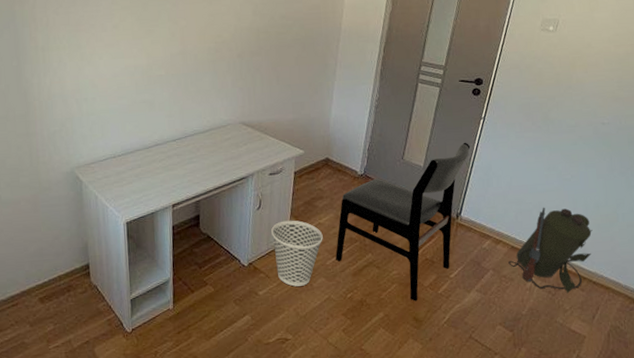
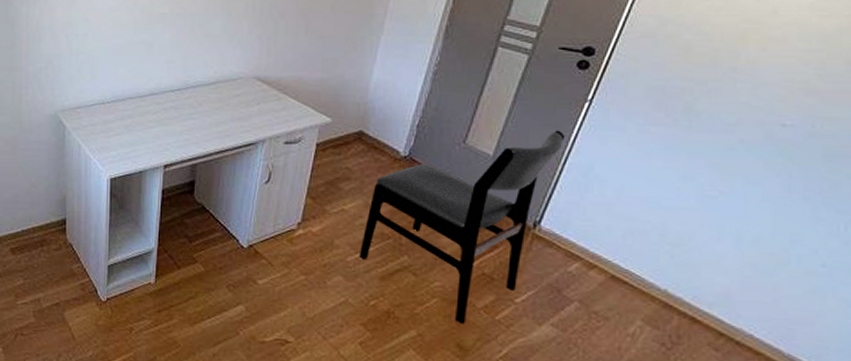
wastebasket: present [271,220,323,287] -> none [280,200,346,282]
backpack: present [508,207,593,293] -> none [604,229,744,350]

